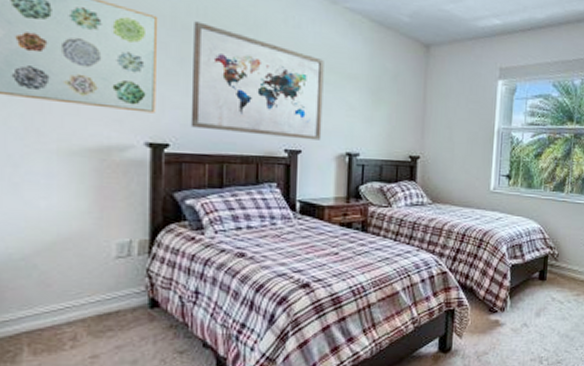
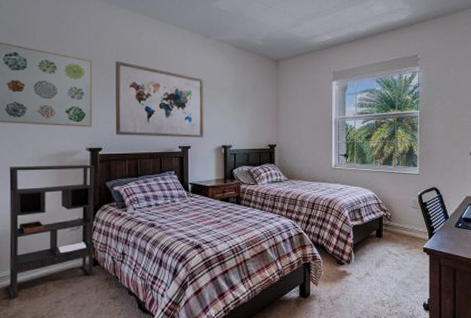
bookshelf: none [13,161,157,351] -> present [8,164,95,298]

